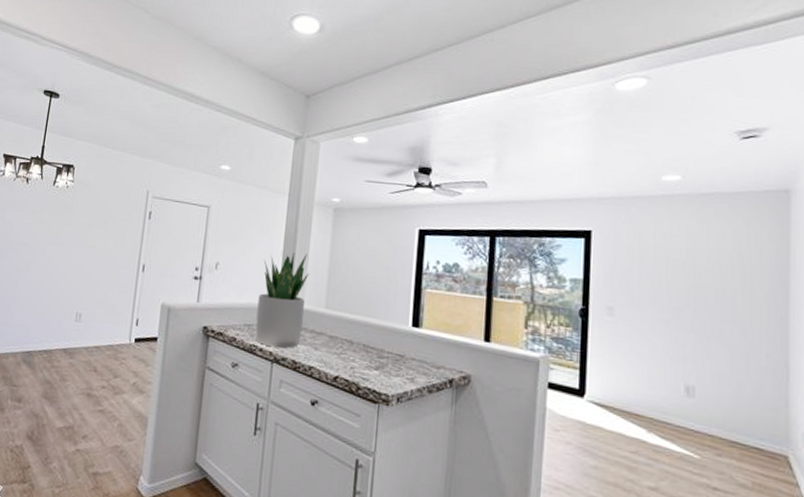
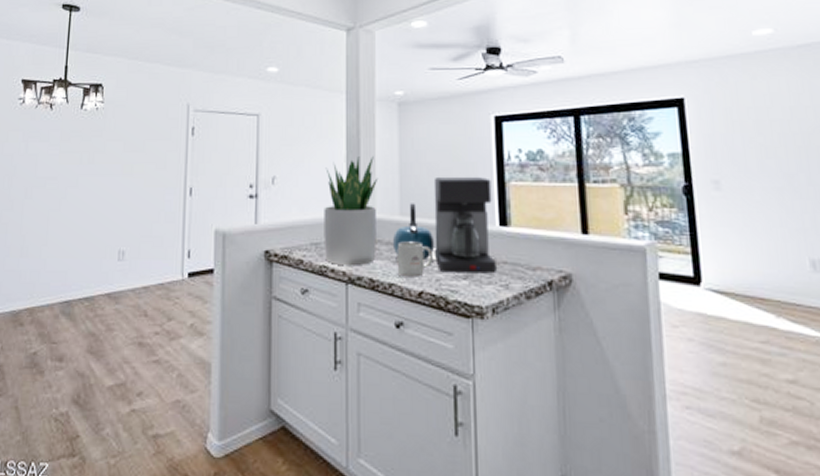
kettle: none [315,298,354,349] -> present [392,203,435,259]
mug: none [317,331,351,364] -> present [397,241,434,277]
coffee maker: none [352,277,409,368] -> present [433,176,496,274]

